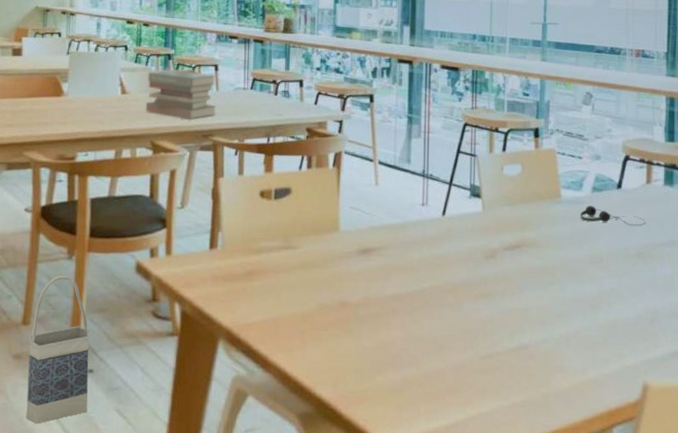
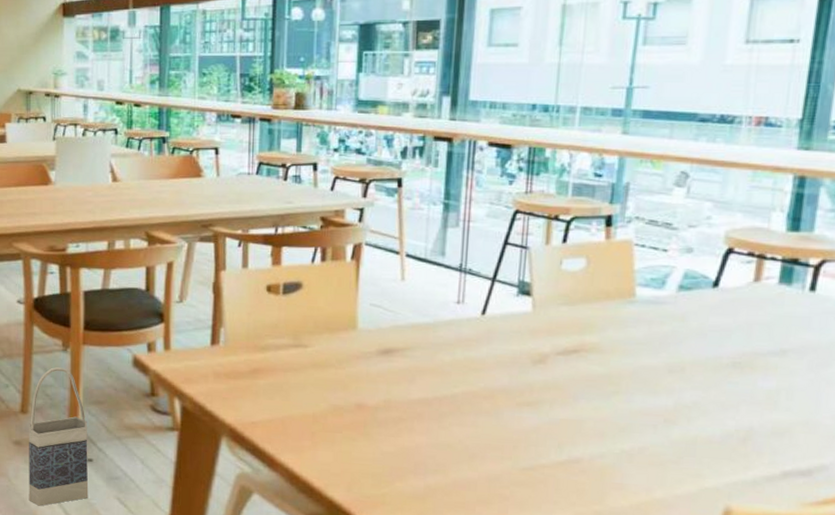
books: present [145,69,216,120] -> none [138,154,216,208]
headphones: present [580,206,646,226] -> none [659,307,748,331]

